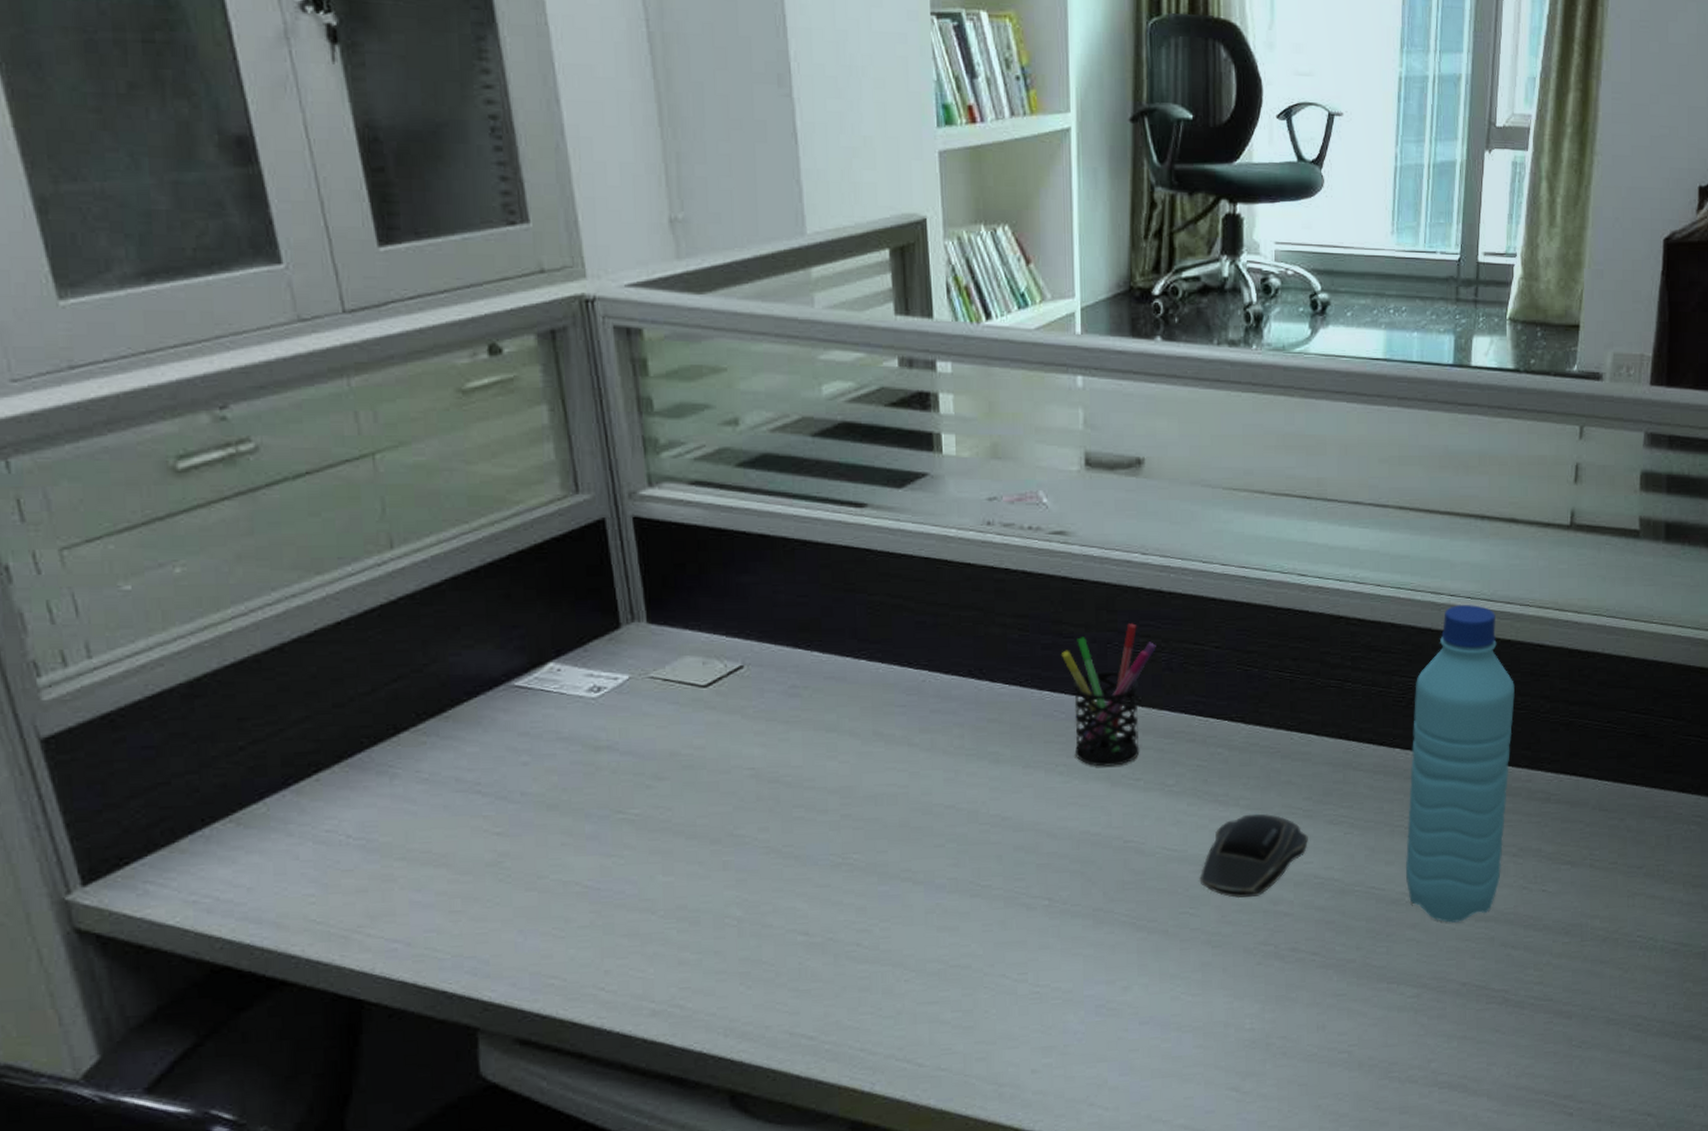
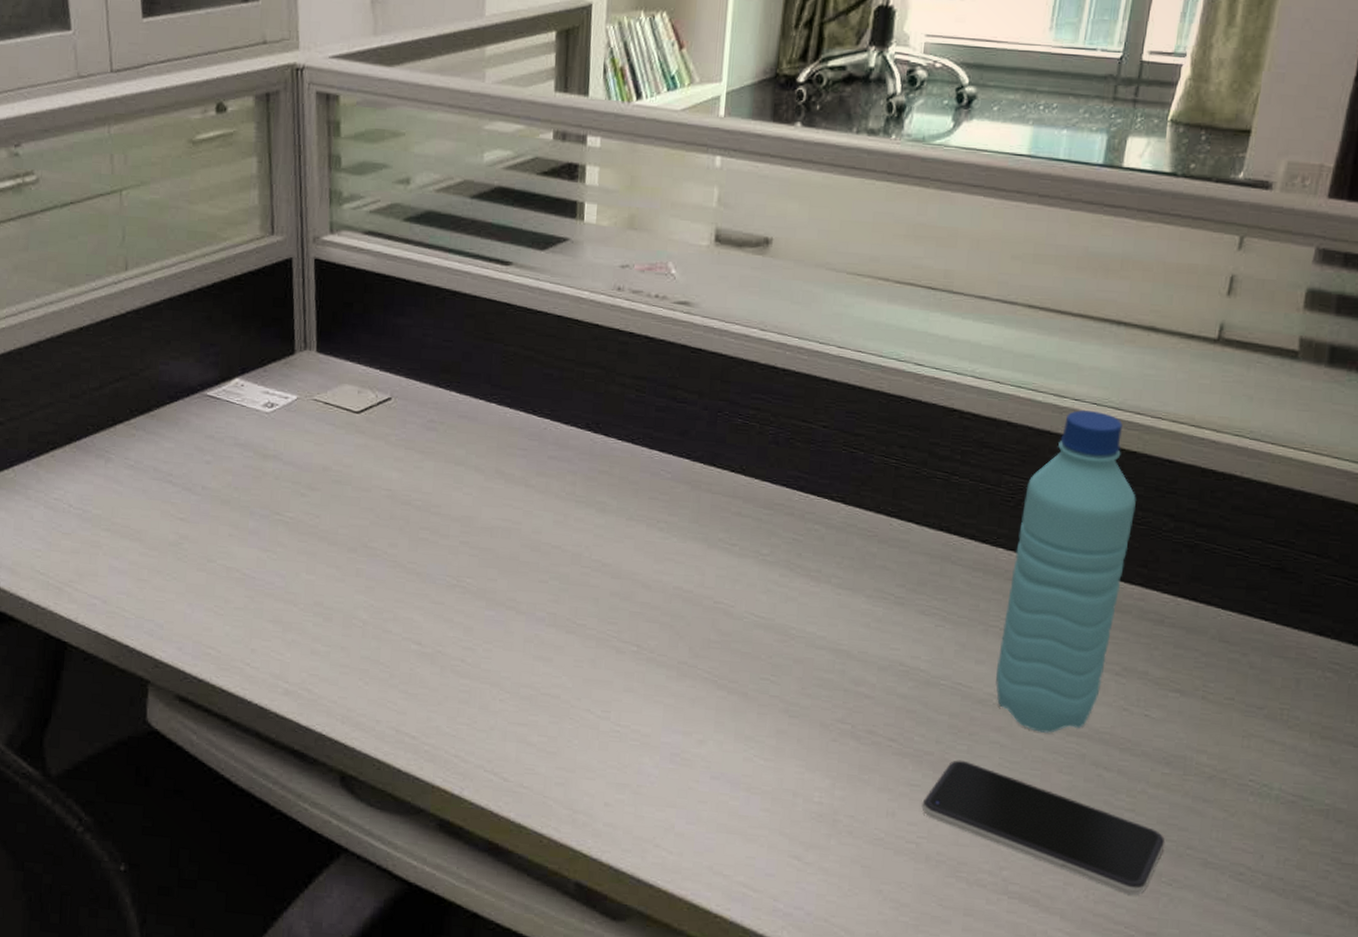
pen holder: present [1061,623,1156,767] -> none [673,395,765,529]
computer mouse: present [1198,813,1308,899] -> none [782,593,897,674]
smartphone: none [1350,962,1572,1063] -> present [922,760,1166,895]

